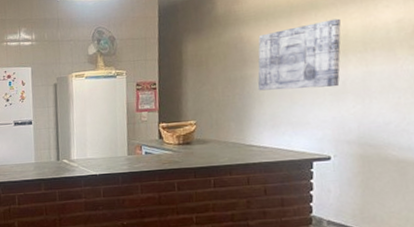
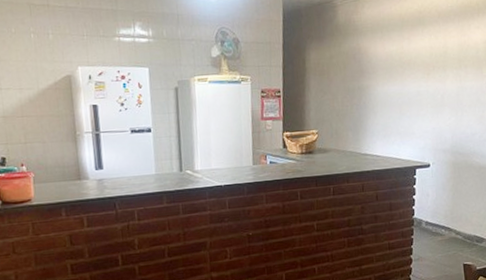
wall art: present [257,18,342,91] -> none [372,36,443,102]

